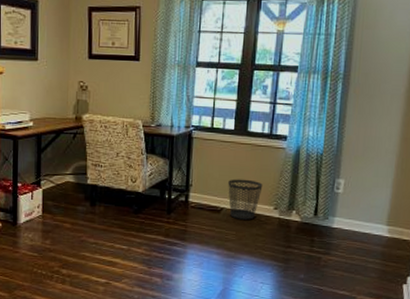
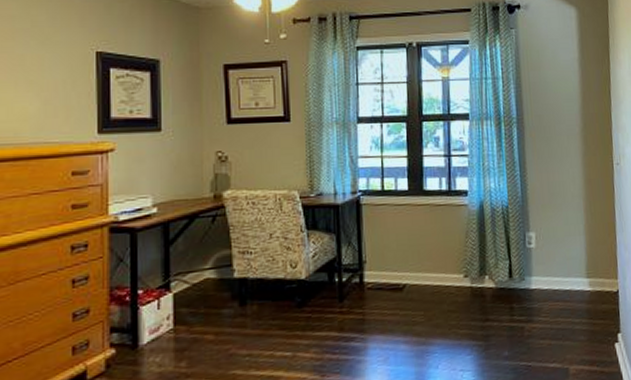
wastebasket: present [228,179,263,220] -> none [408,245,448,296]

